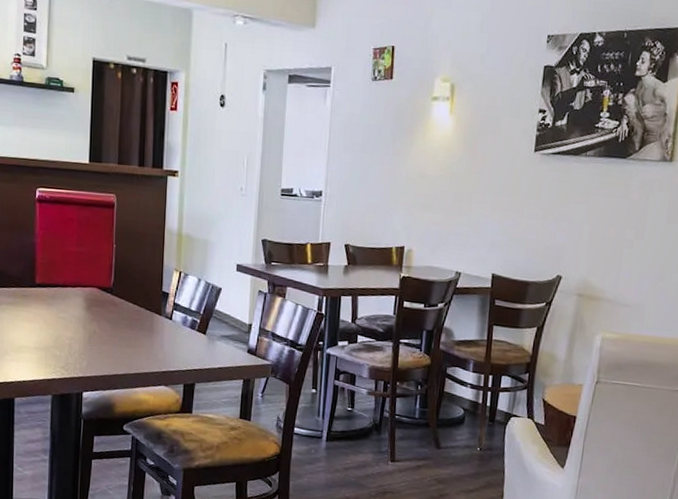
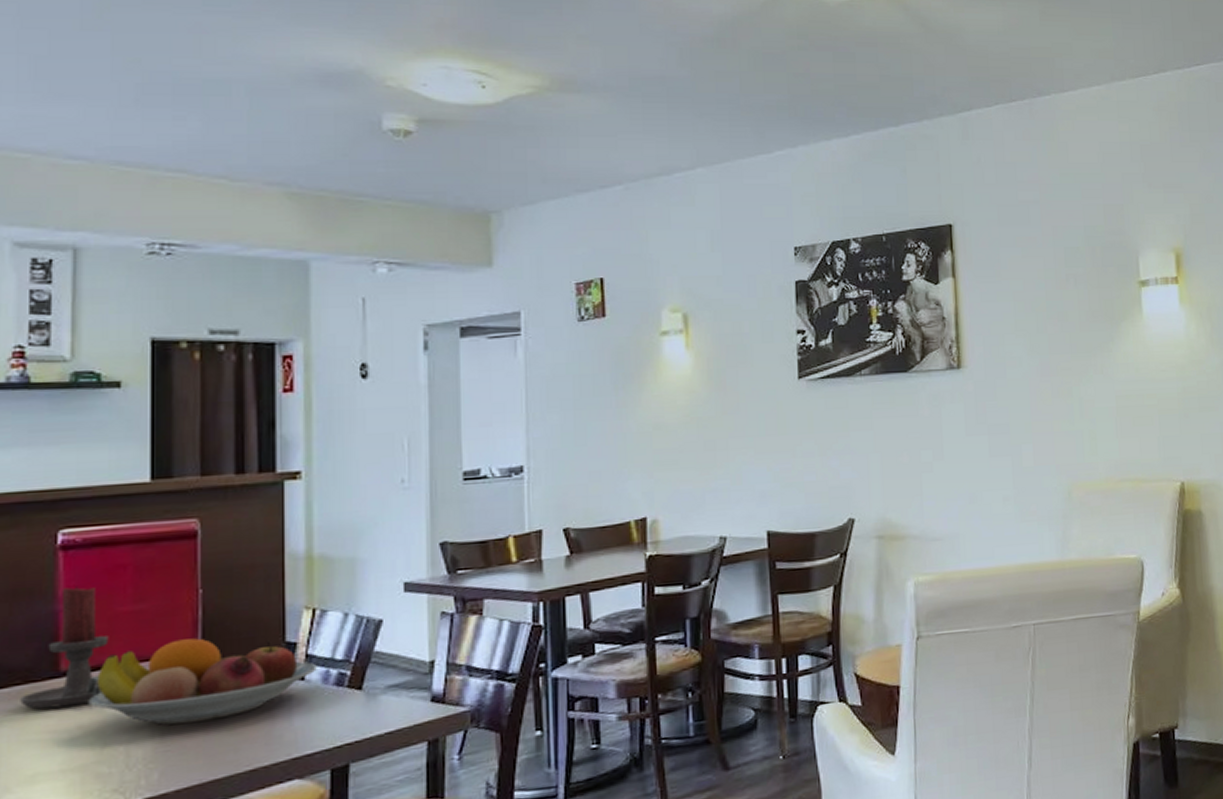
candle holder: none [14,228,63,308] -> present [20,587,109,709]
fruit bowl: none [50,276,180,335] -> present [88,638,317,725]

